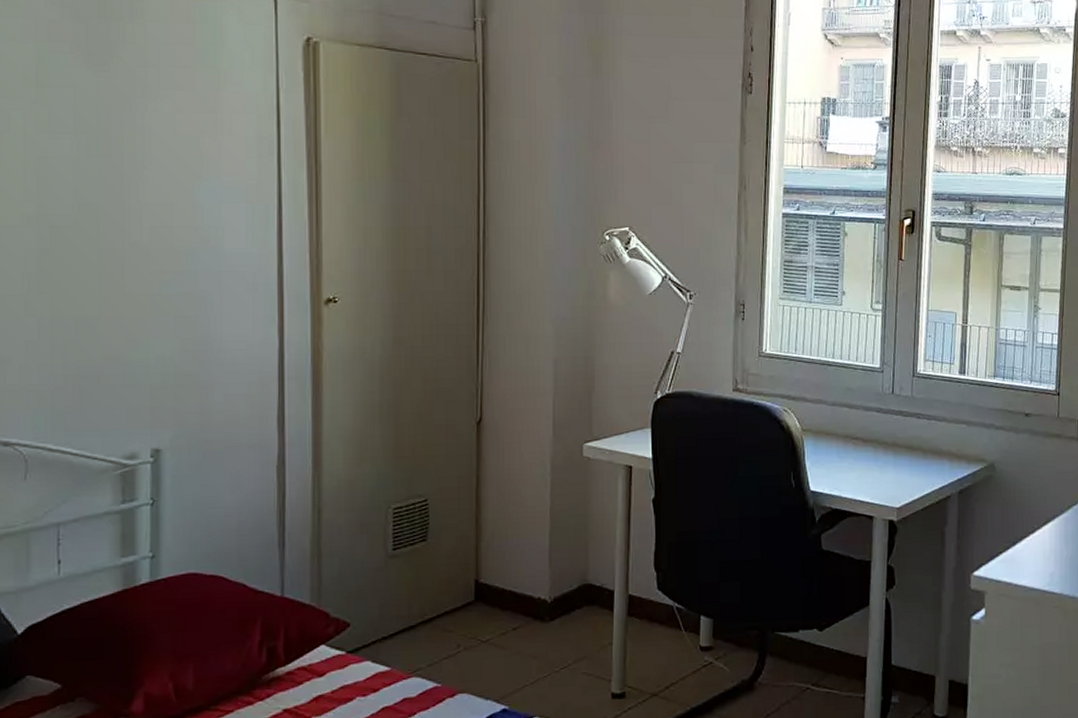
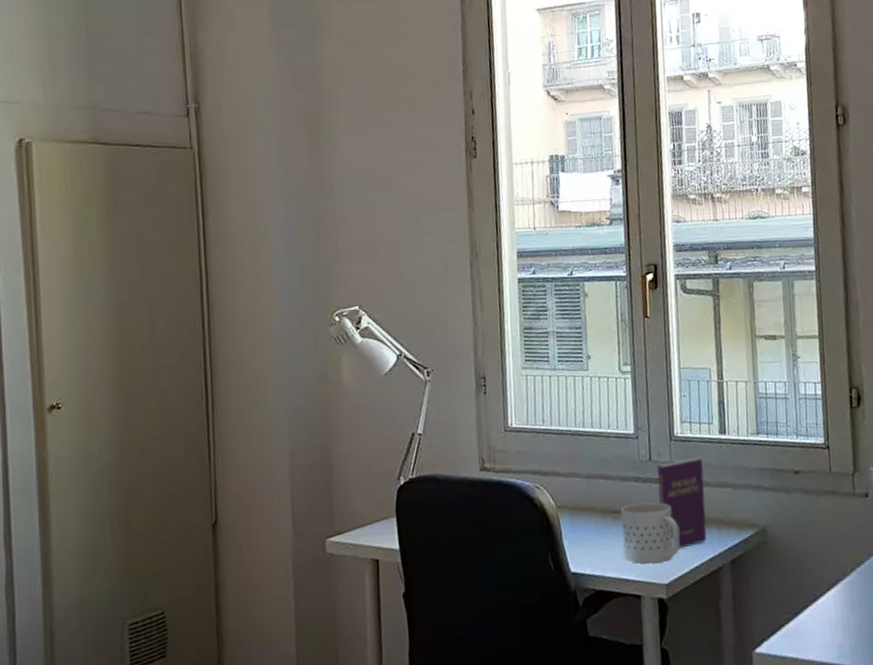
mug: none [860,431,913,488] -> present [620,502,680,564]
book: none [898,394,942,477] -> present [656,457,707,550]

